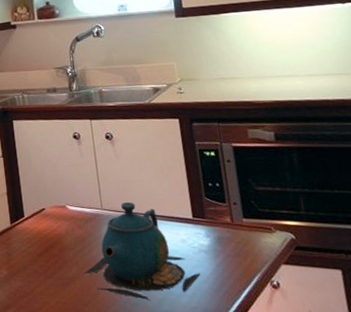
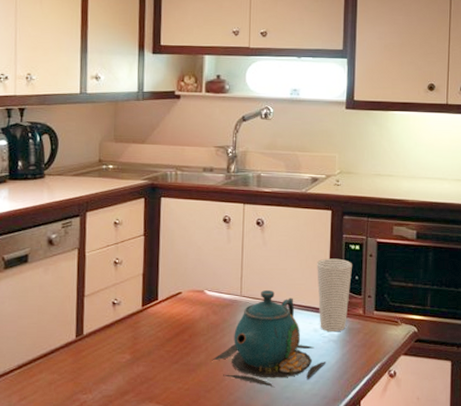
cup: none [173,166,215,242] -> present [317,258,352,332]

